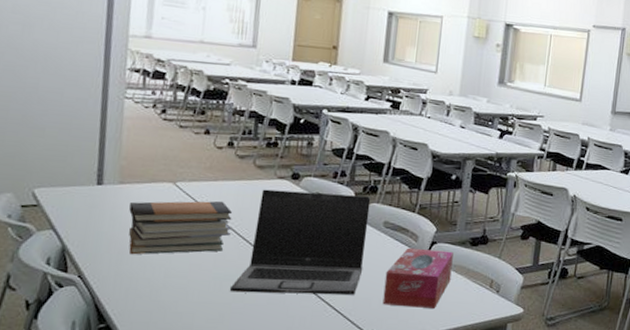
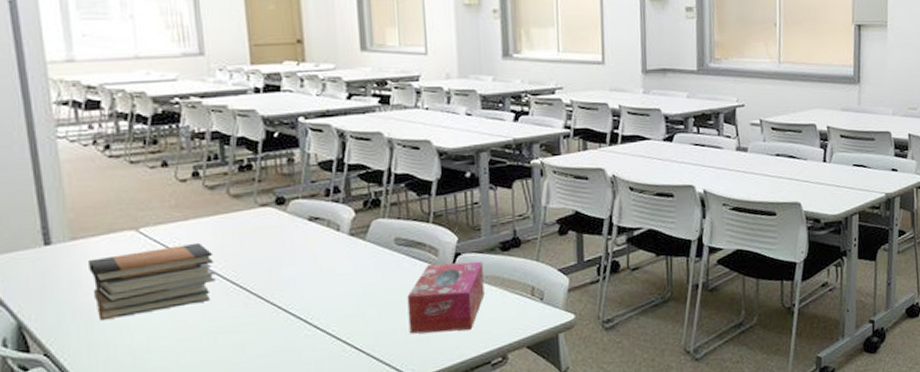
laptop: present [229,189,371,295] -> none [226,212,380,346]

